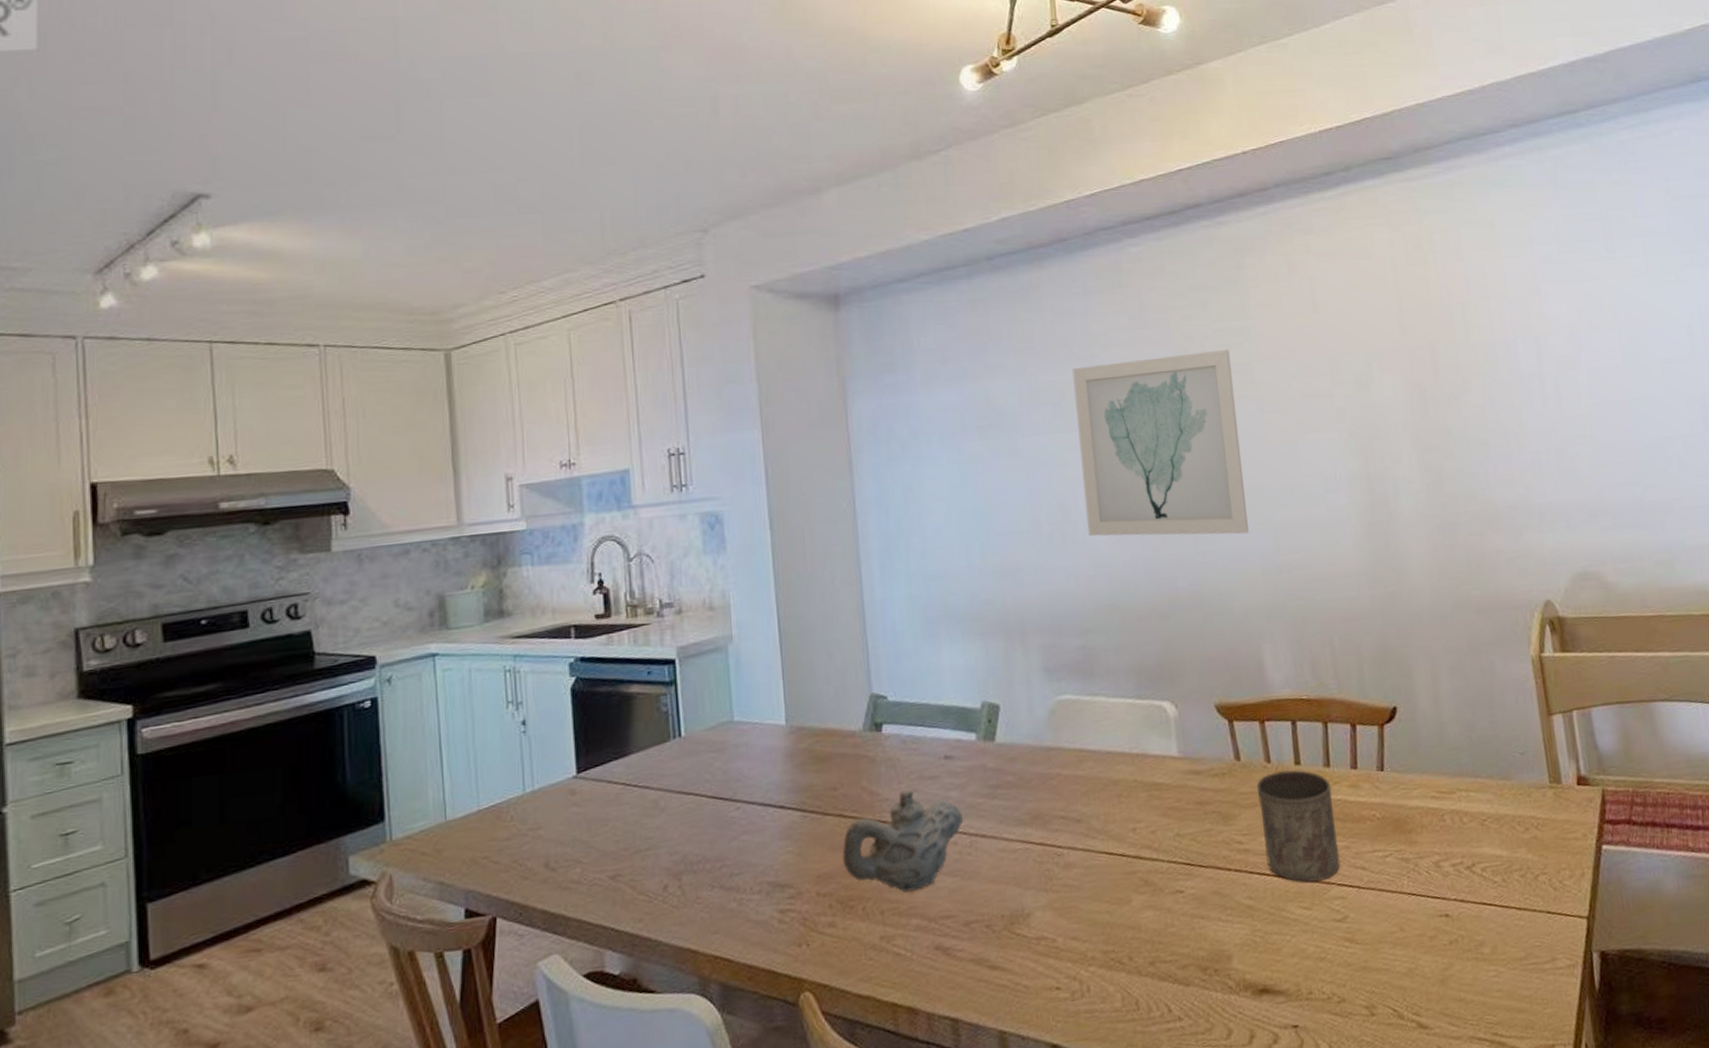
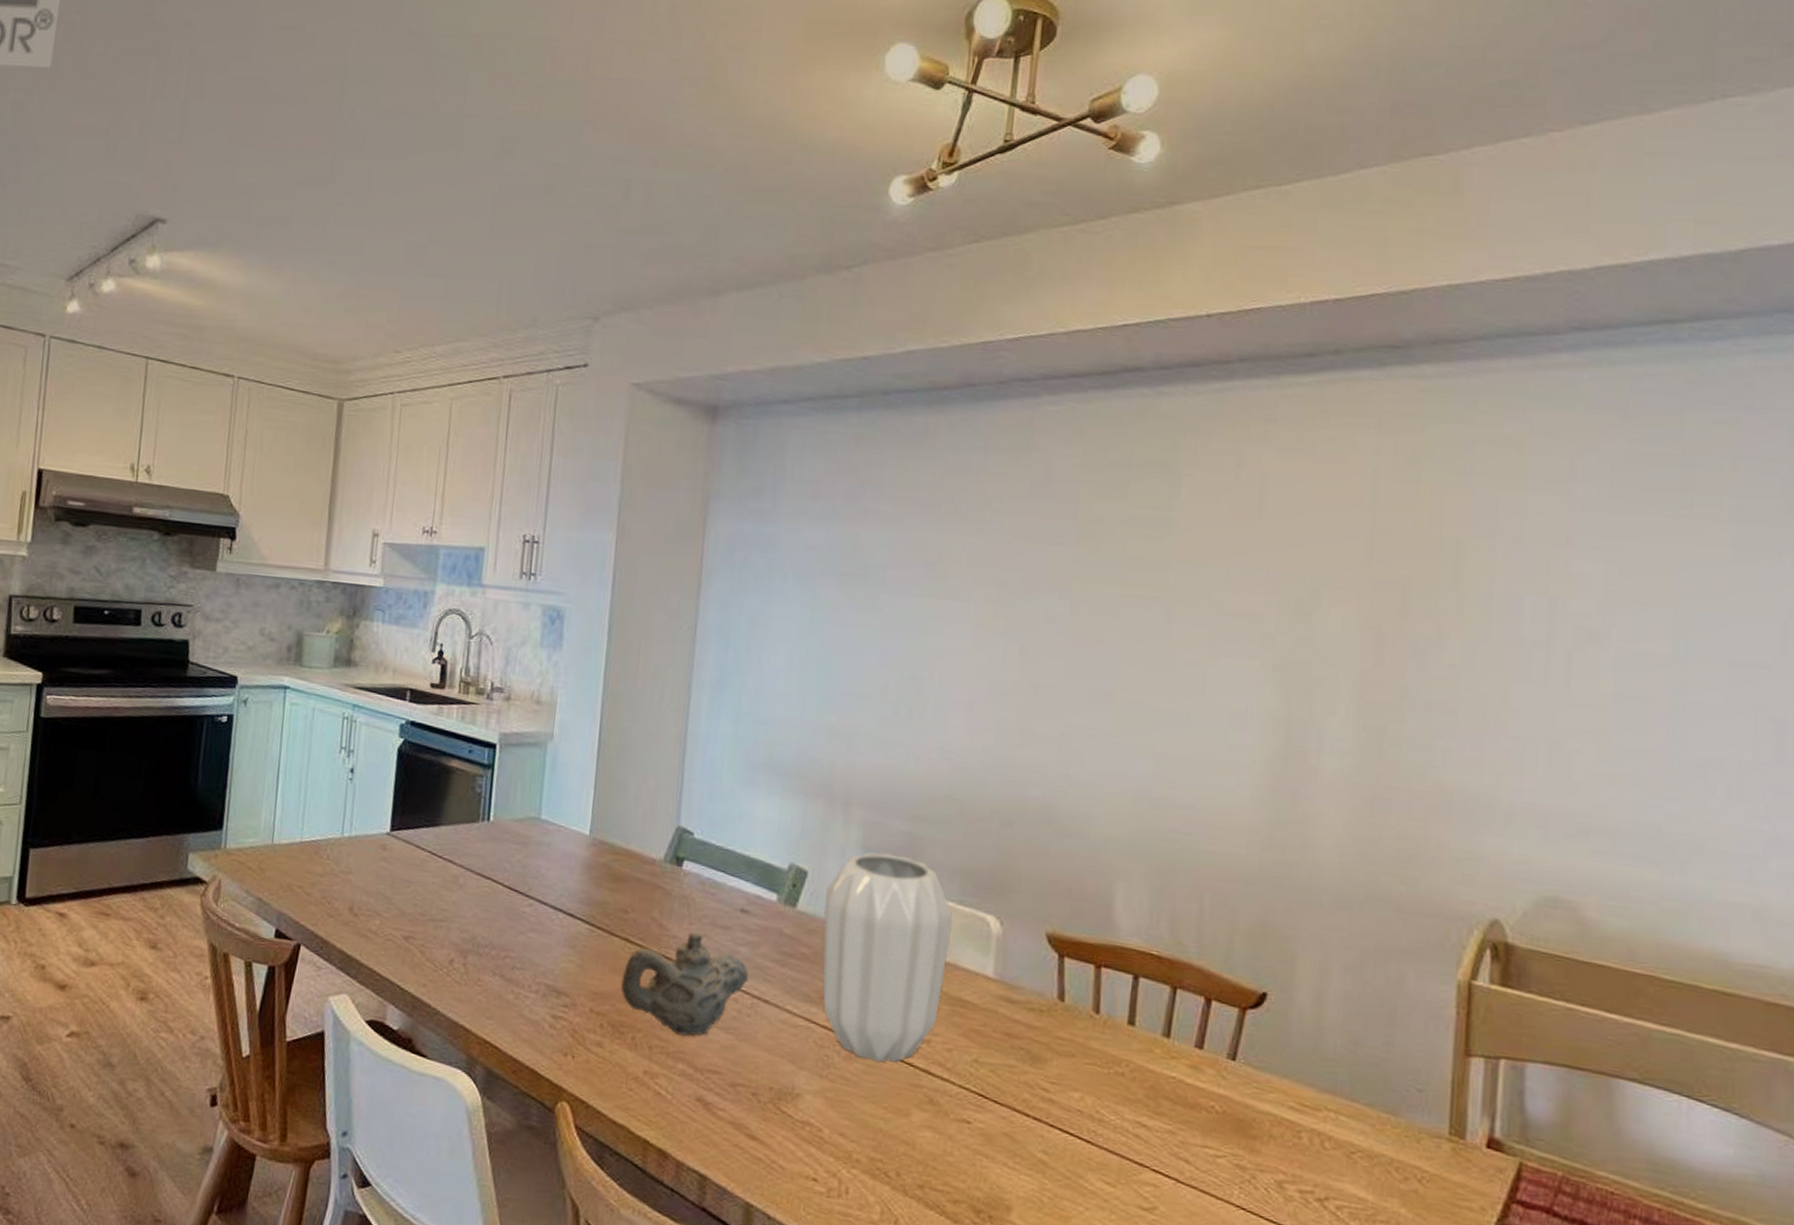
vase: none [1019,669,1138,863] -> present [822,851,953,1063]
wall art: present [1072,350,1249,537] -> none [938,529,1144,754]
cup: present [1256,769,1341,883] -> none [1072,1025,1167,1160]

